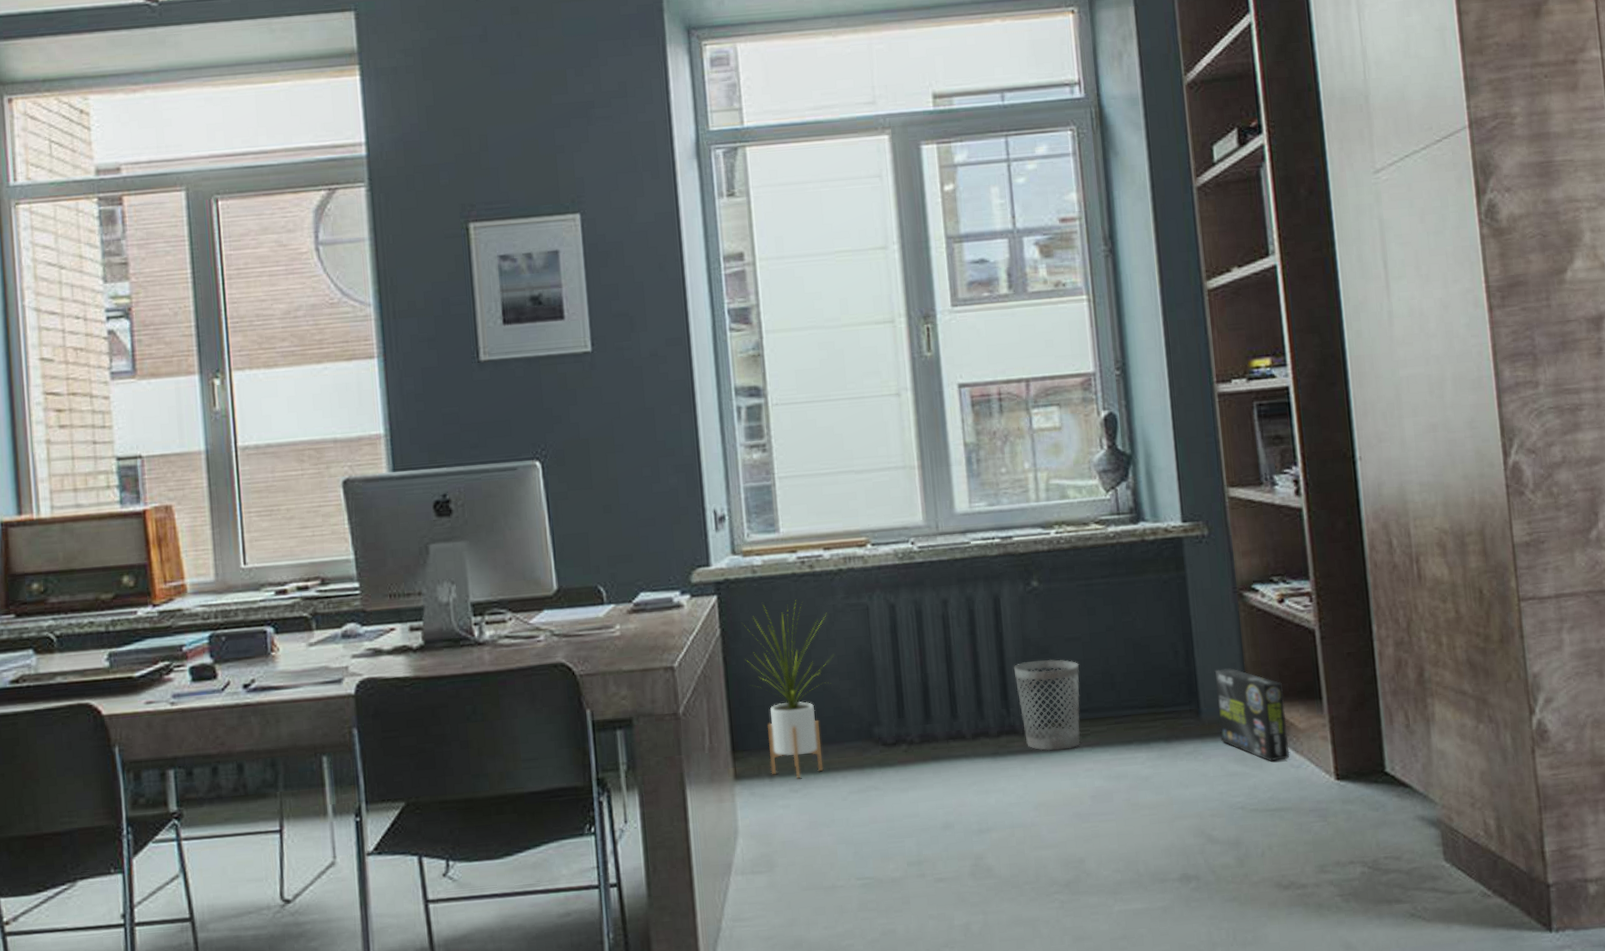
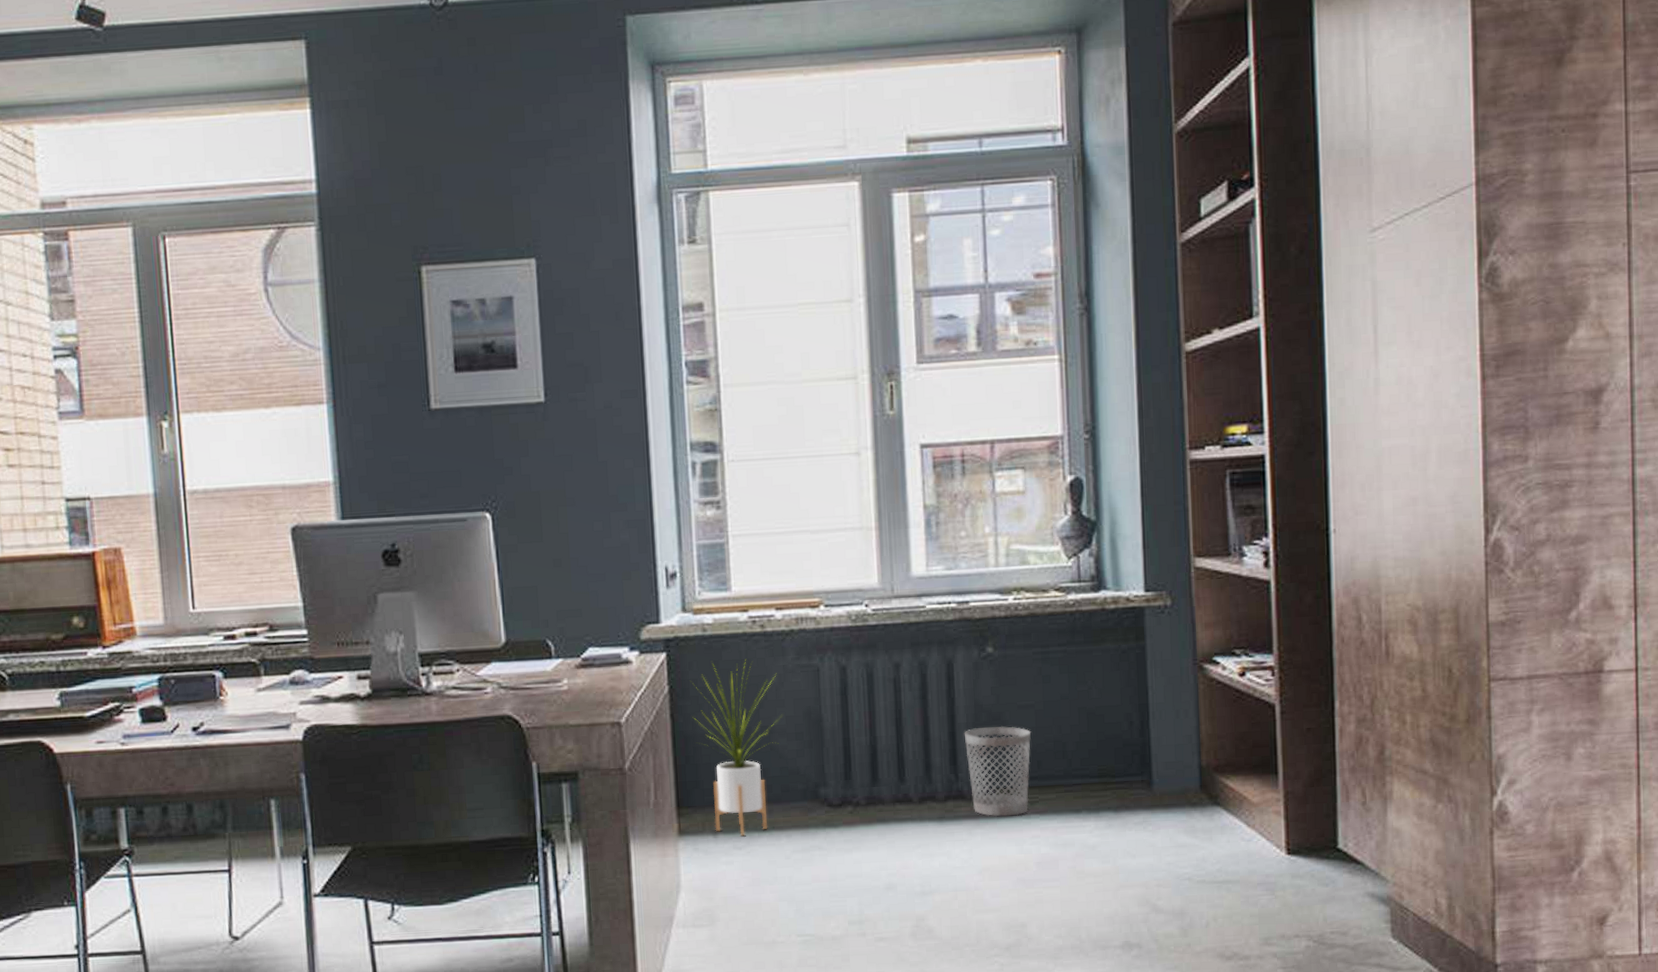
box: present [1214,668,1290,762] -> none [1169,740,1241,834]

